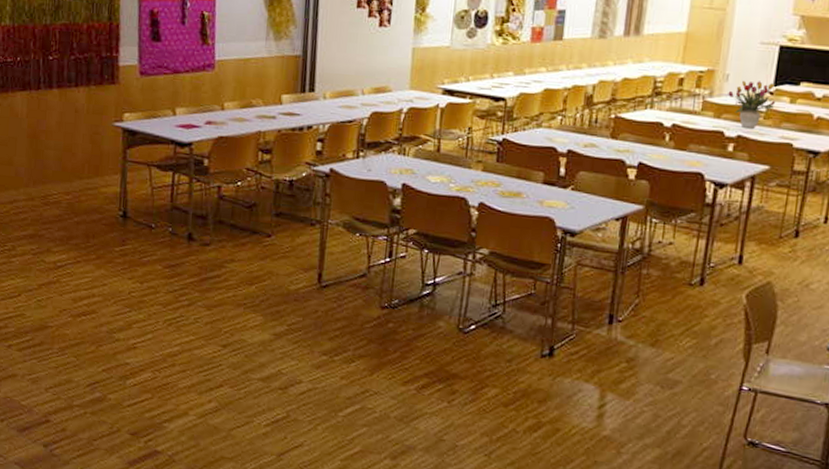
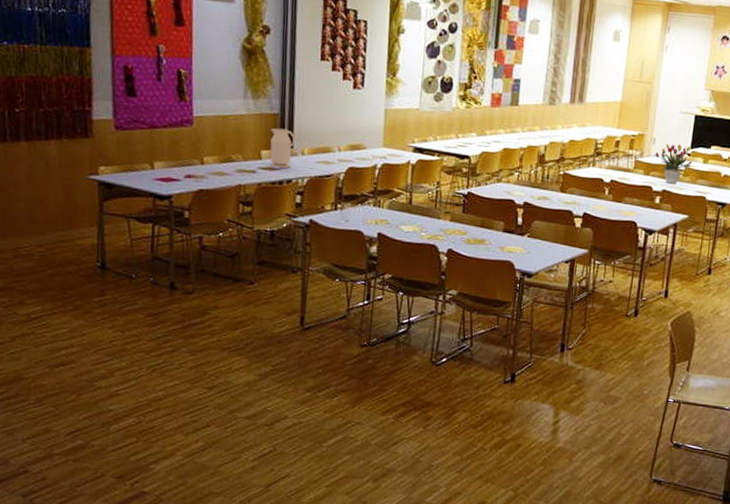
water jug: none [290,70,318,114] -> present [270,128,296,169]

